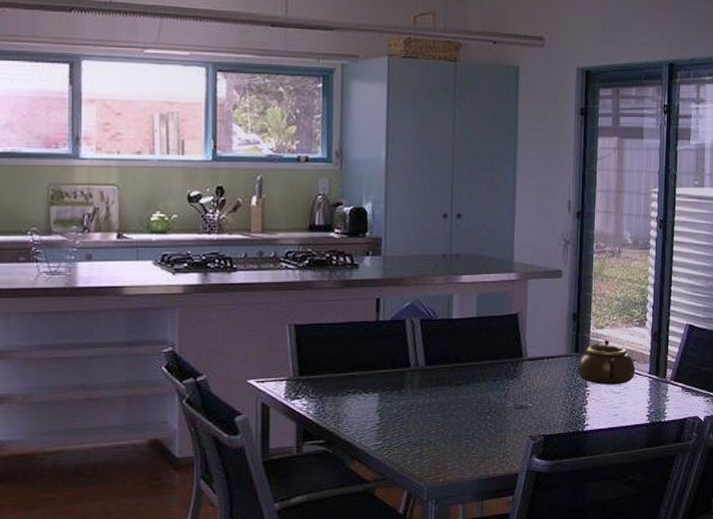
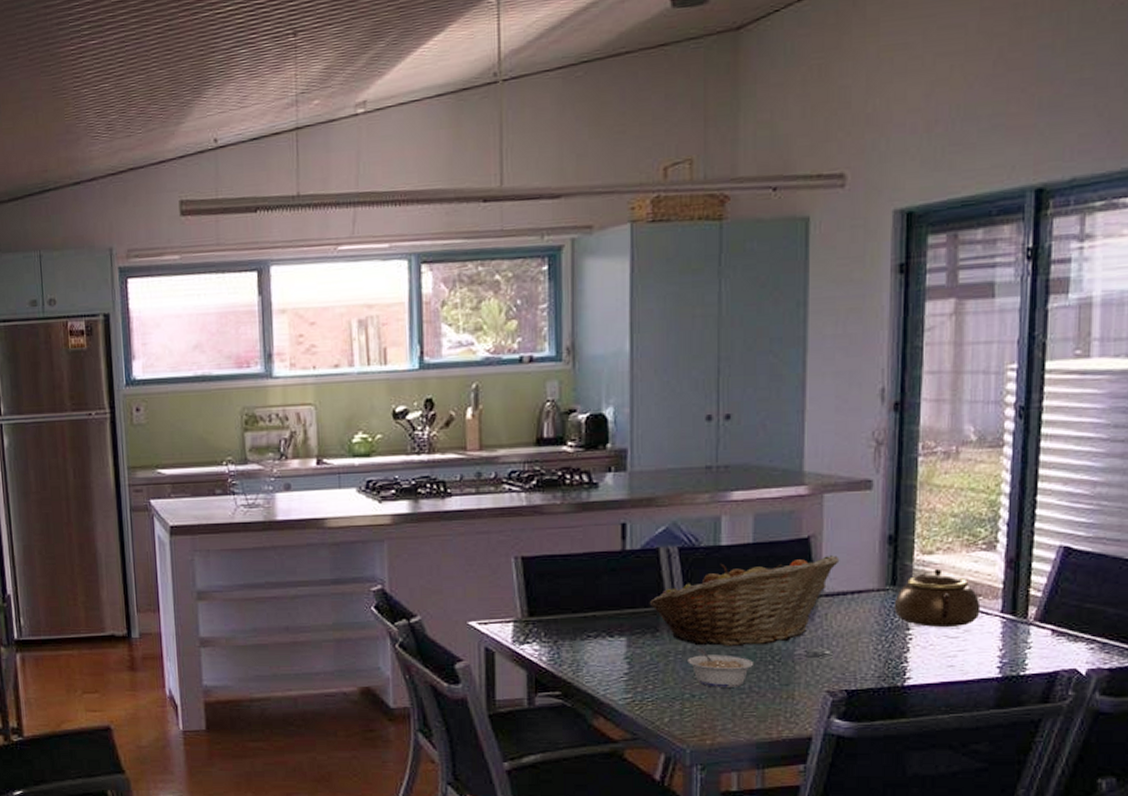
fruit basket: none [397,328,539,401] -> present [649,555,840,647]
legume: none [426,402,475,435] -> present [688,647,753,687]

